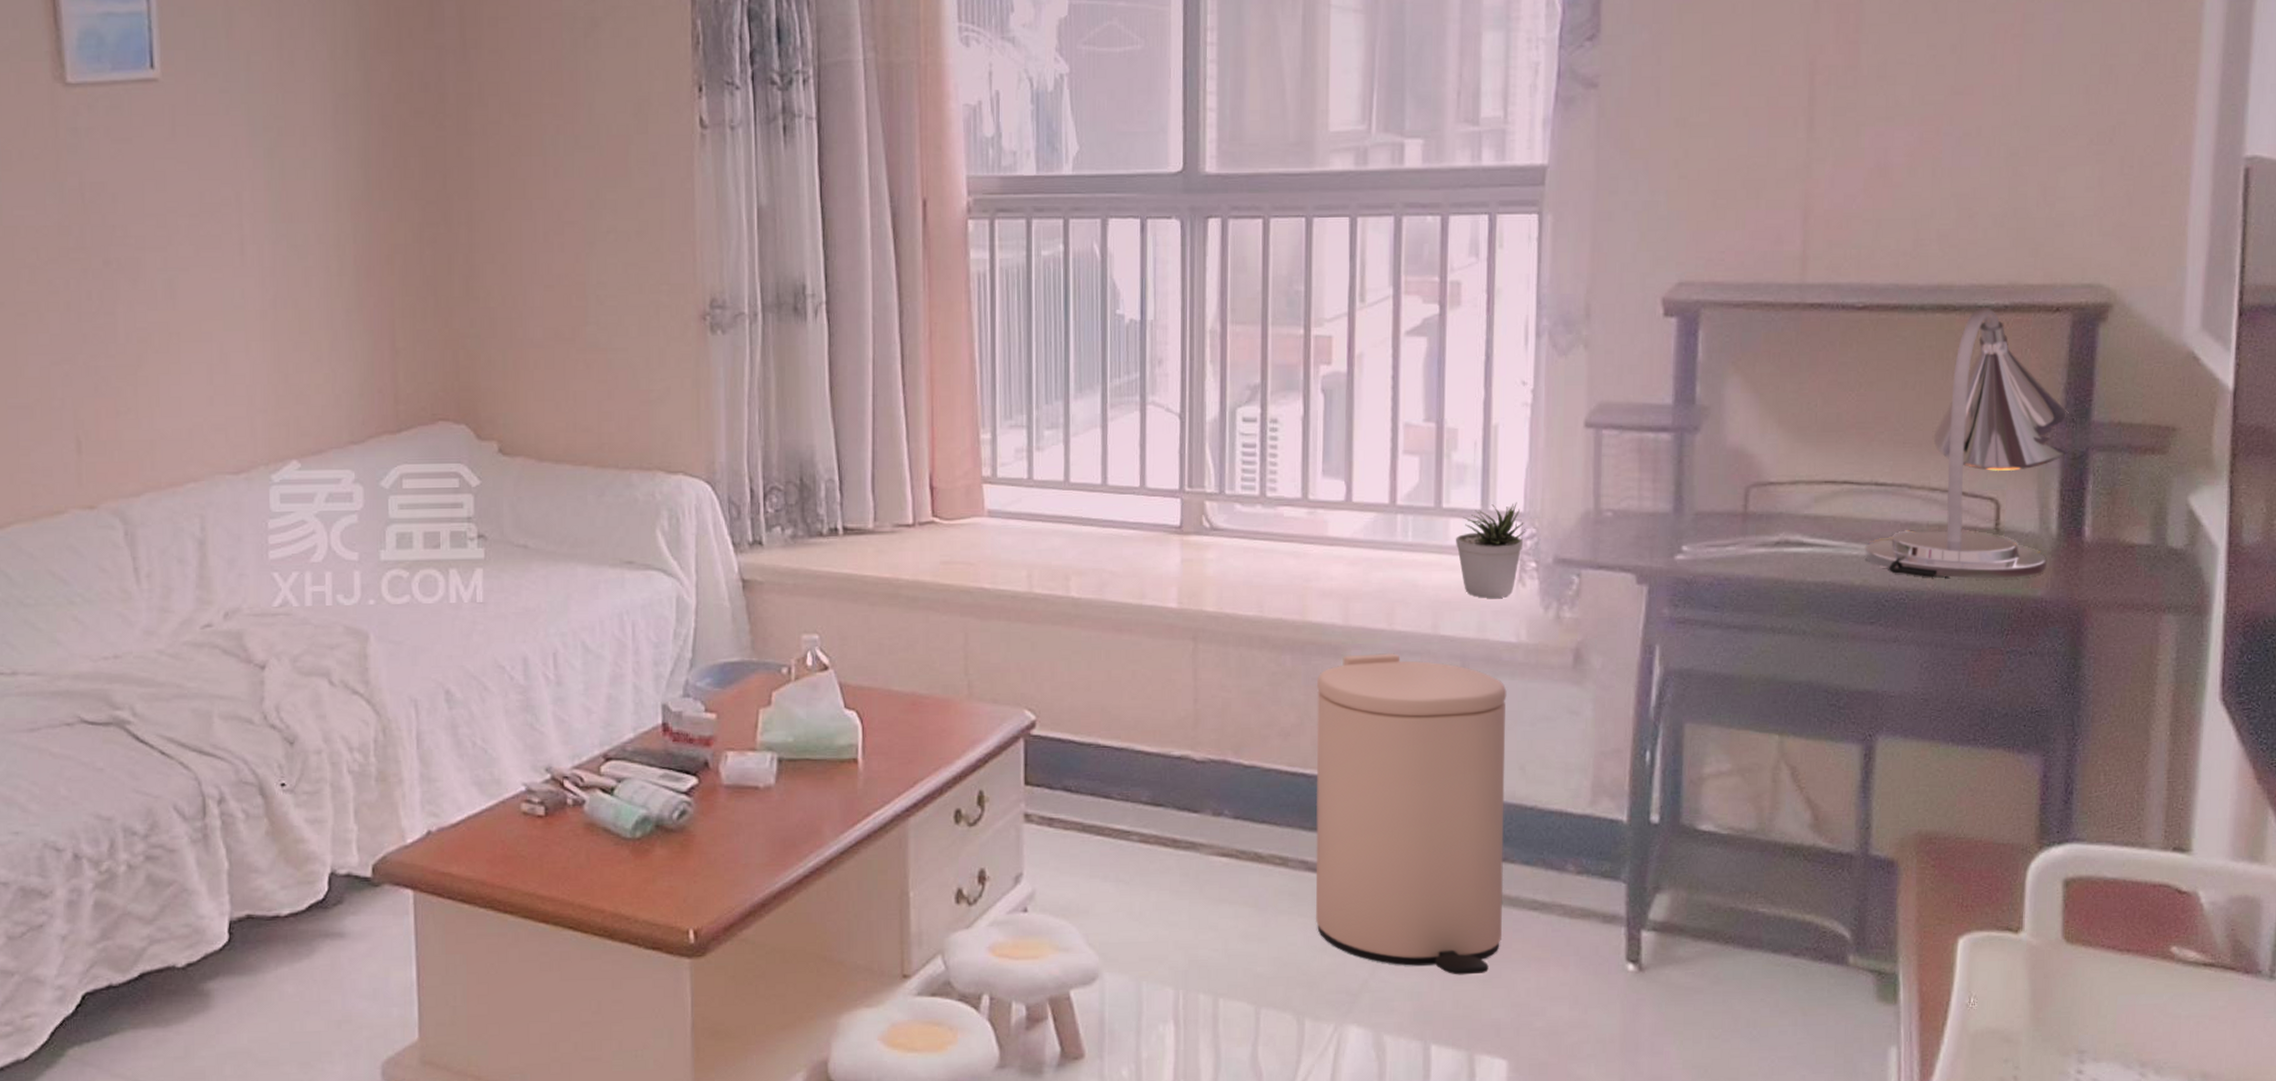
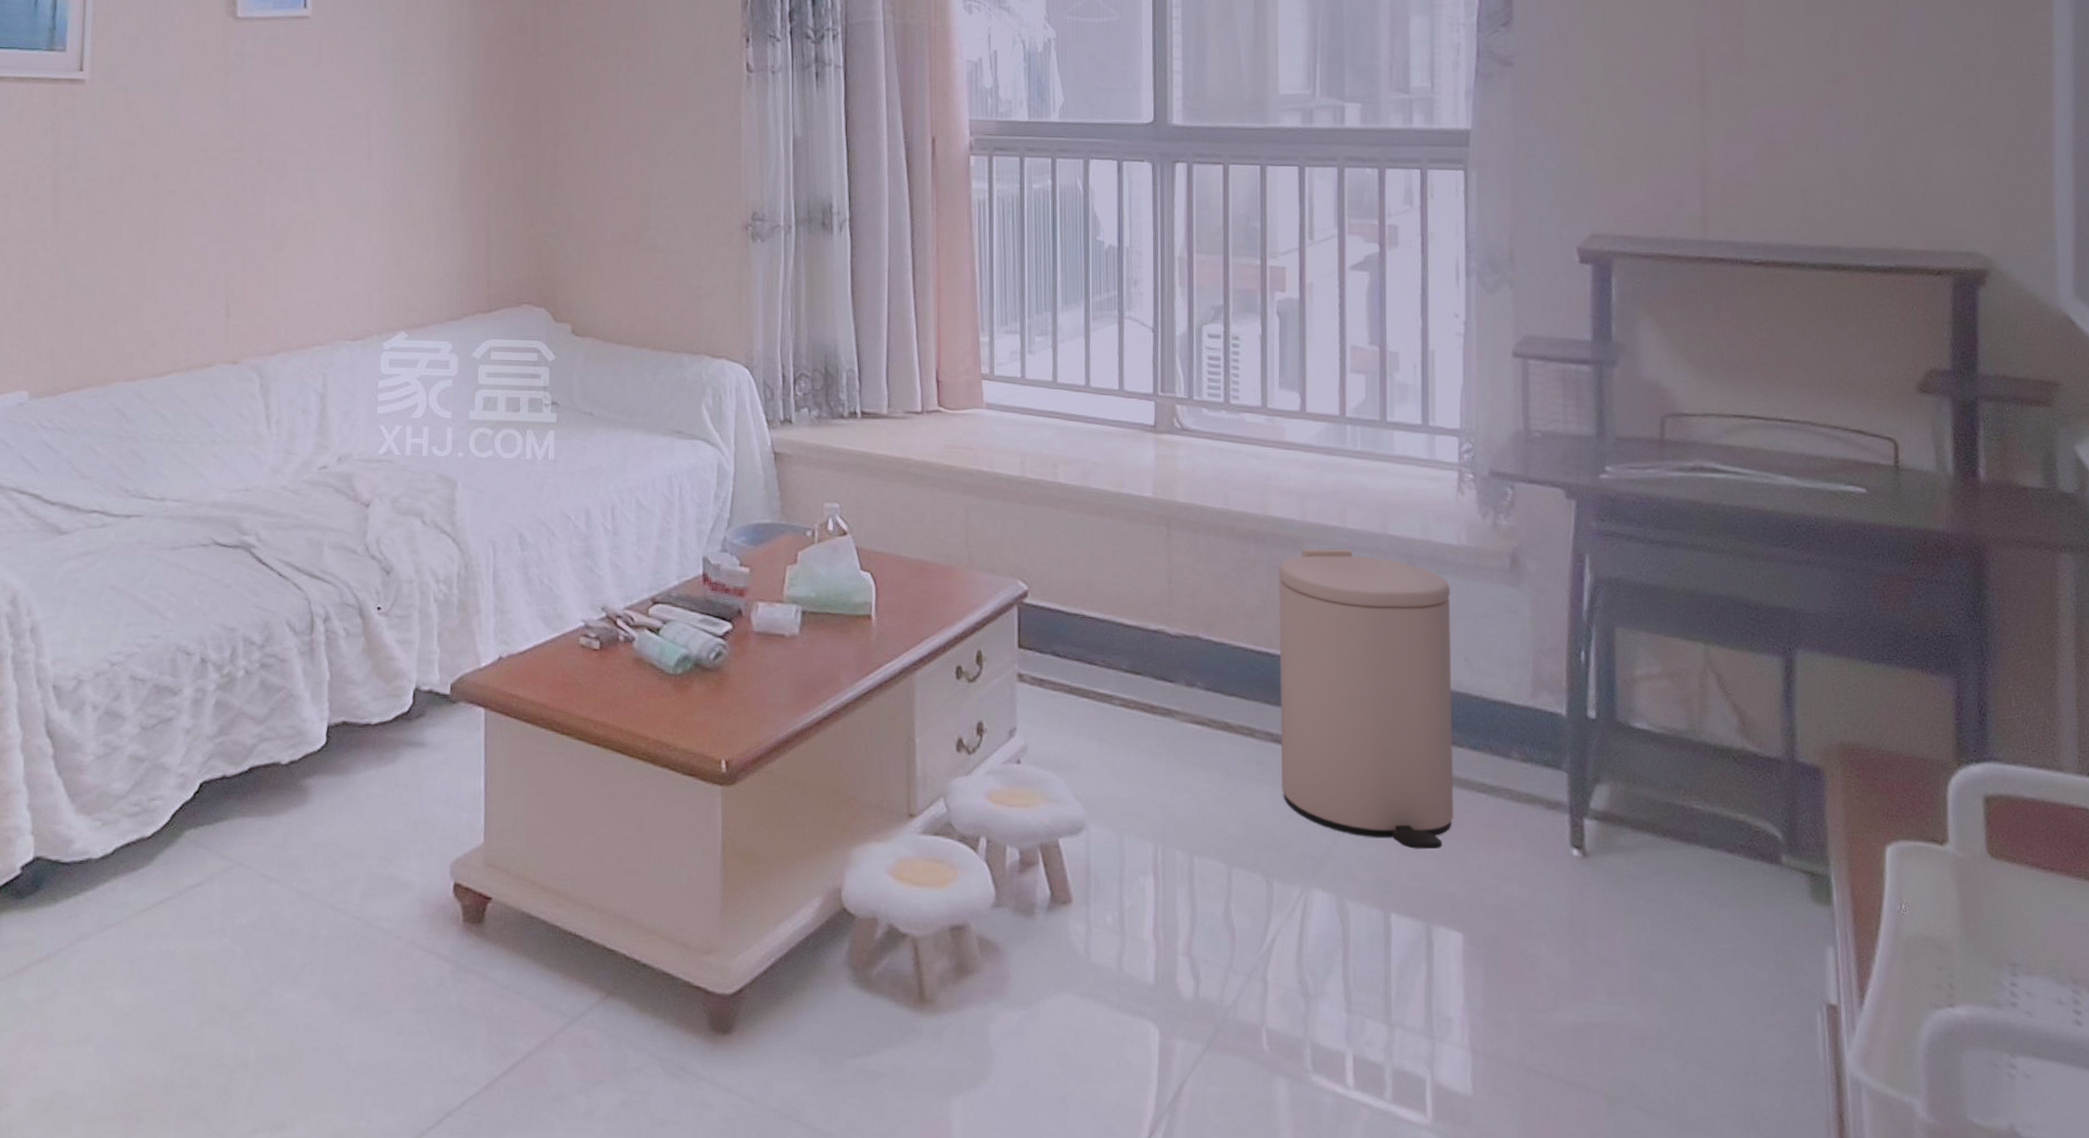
potted plant: present [1455,502,1525,598] -> none [1399,420,1462,504]
table lamp: present [1864,306,2070,580] -> none [1774,267,1960,512]

